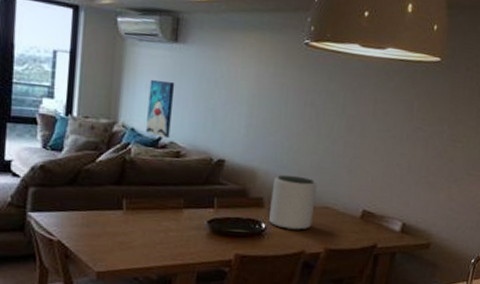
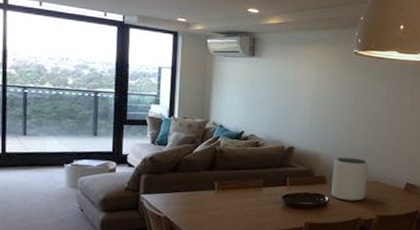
wall art: present [146,79,175,138] -> none [232,86,253,131]

